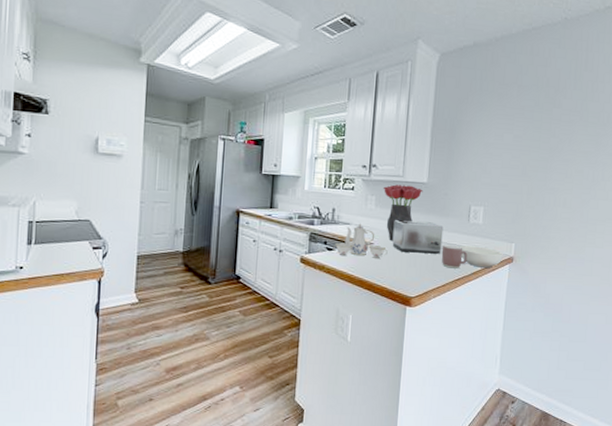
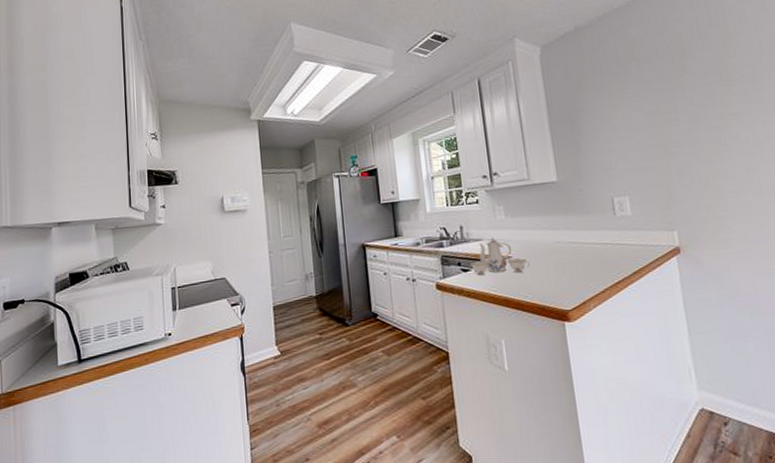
bouquet: present [383,184,423,241] -> none [509,187,555,251]
toaster: present [392,220,444,254] -> none [529,223,591,261]
mug: present [441,244,468,269] -> none [590,244,624,271]
bowl: present [459,245,504,268] -> none [610,240,667,265]

